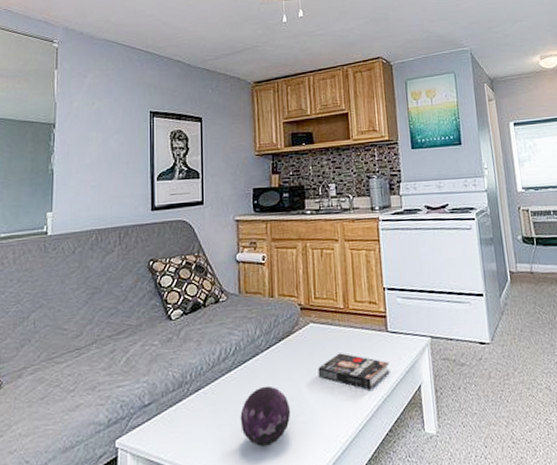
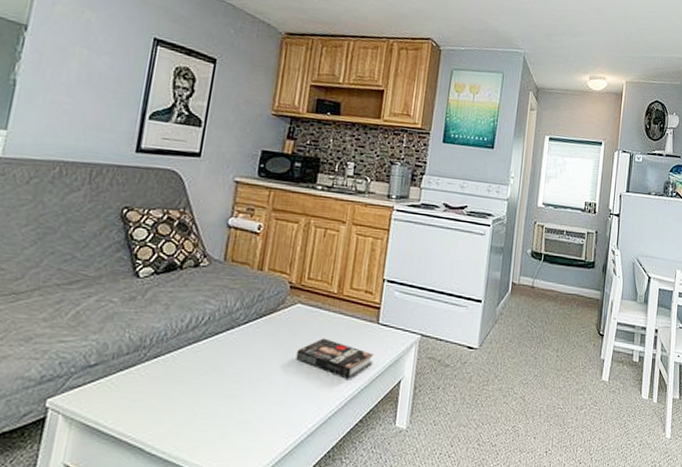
decorative orb: present [240,385,291,447] -> none [199,361,259,423]

